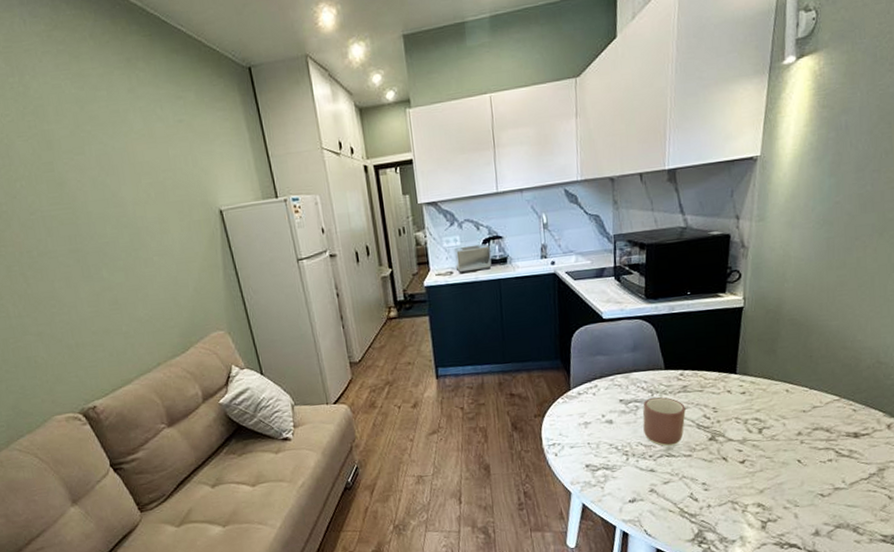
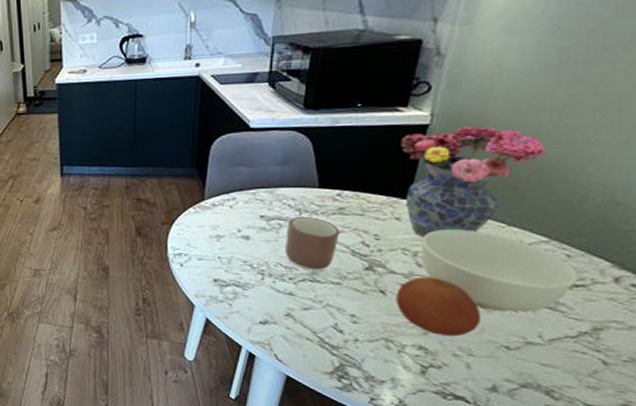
toaster: present [453,243,492,274] -> none [89,42,130,73]
flower arrangement: none [724,306,828,406] -> present [401,125,545,237]
fruit: none [735,440,800,492] -> present [396,277,480,337]
bowl: none [749,396,863,464] -> present [421,230,578,312]

